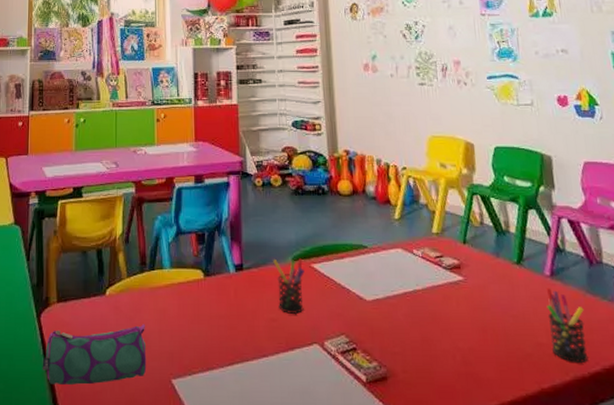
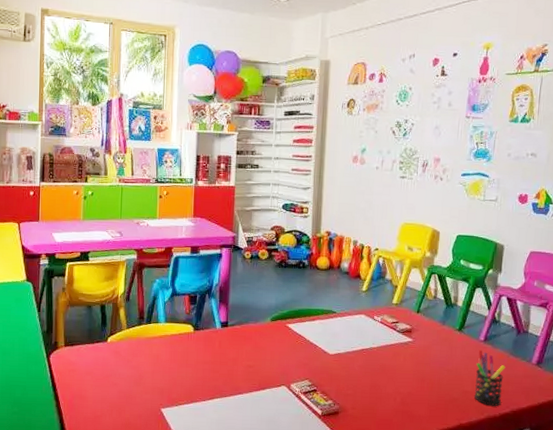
pencil case: present [42,324,147,385] -> none [51,366,141,410]
pen holder: present [273,258,305,315] -> none [254,319,280,363]

